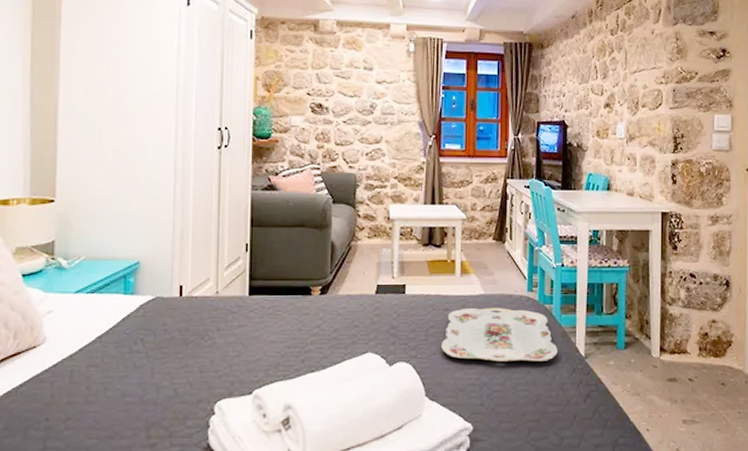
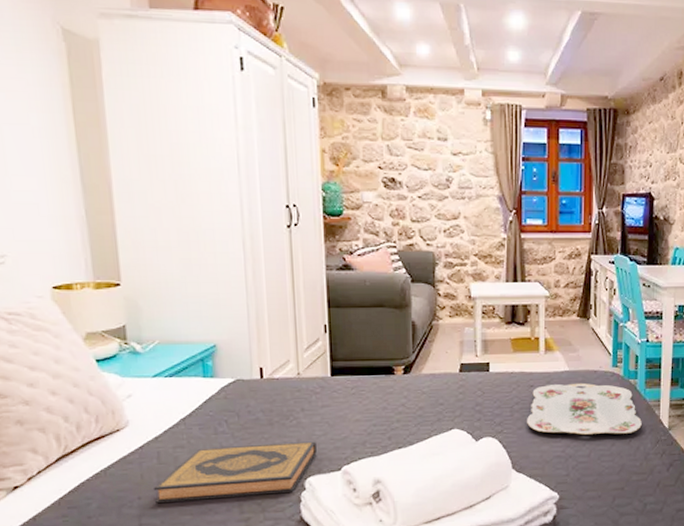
hardback book: none [63,363,229,425] -> present [154,441,317,503]

